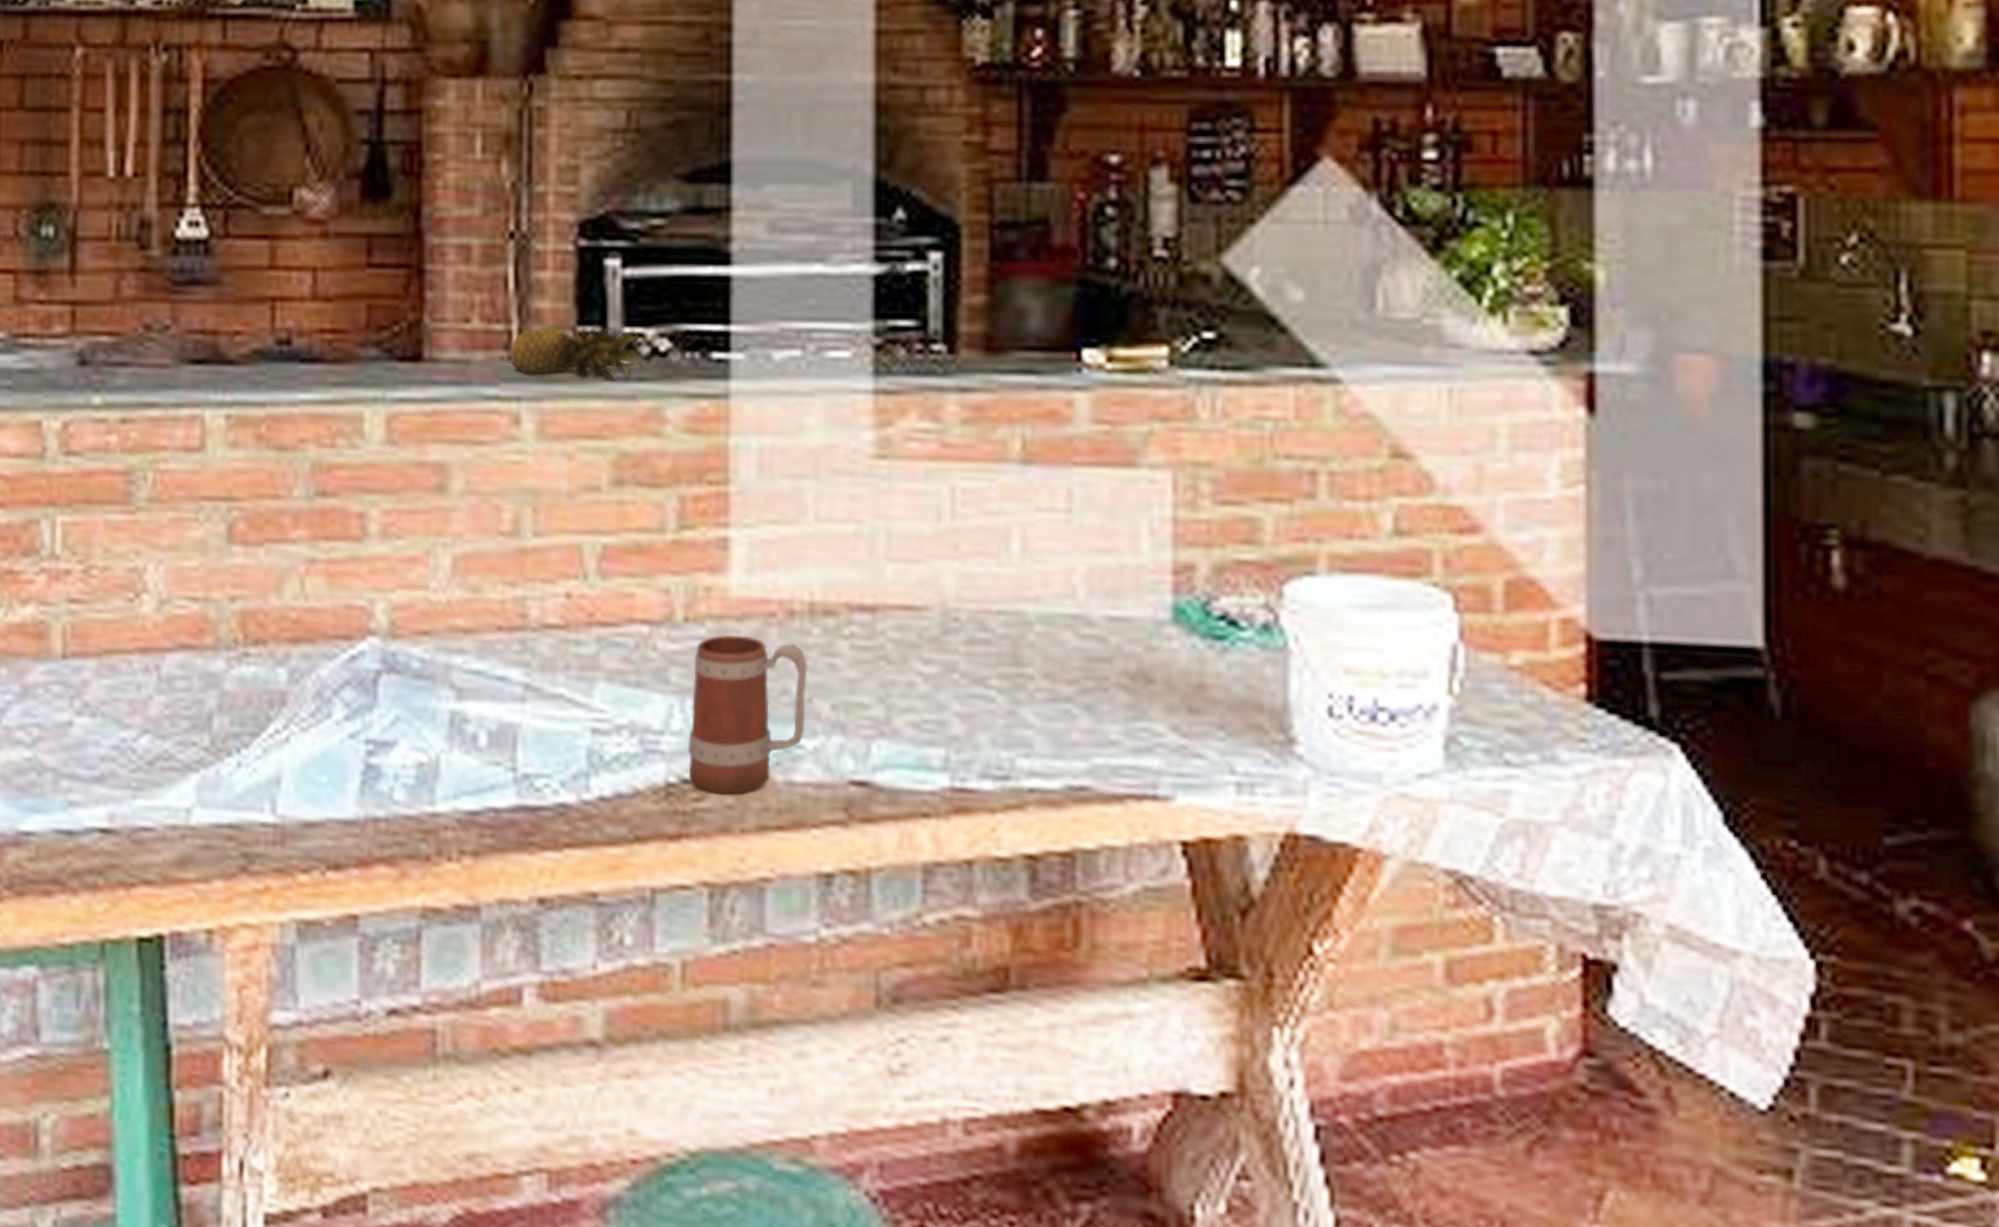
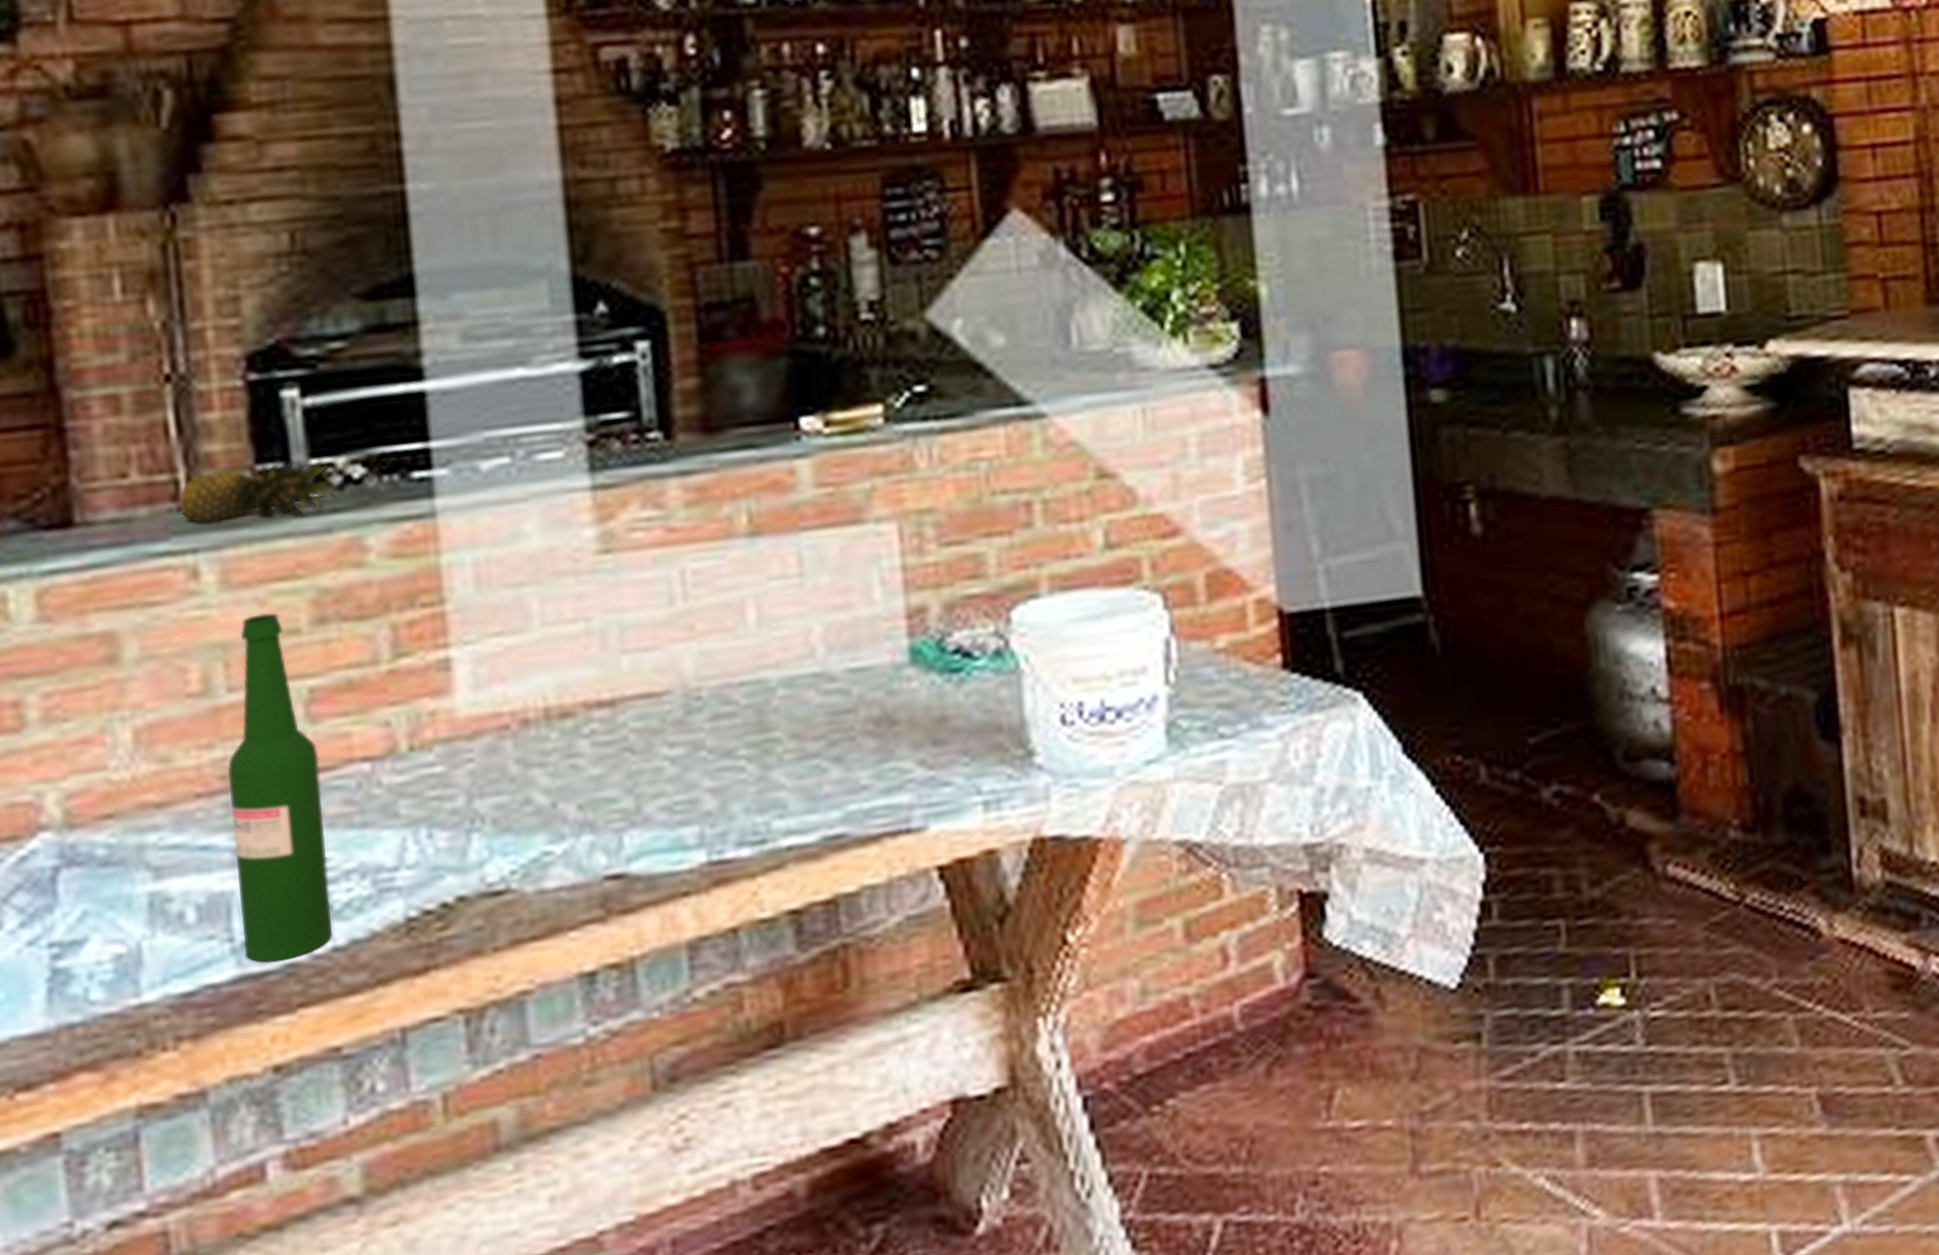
beer bottle: none [524,467,605,799] -> present [226,613,332,963]
beer mug: present [687,634,808,795] -> none [424,751,553,919]

